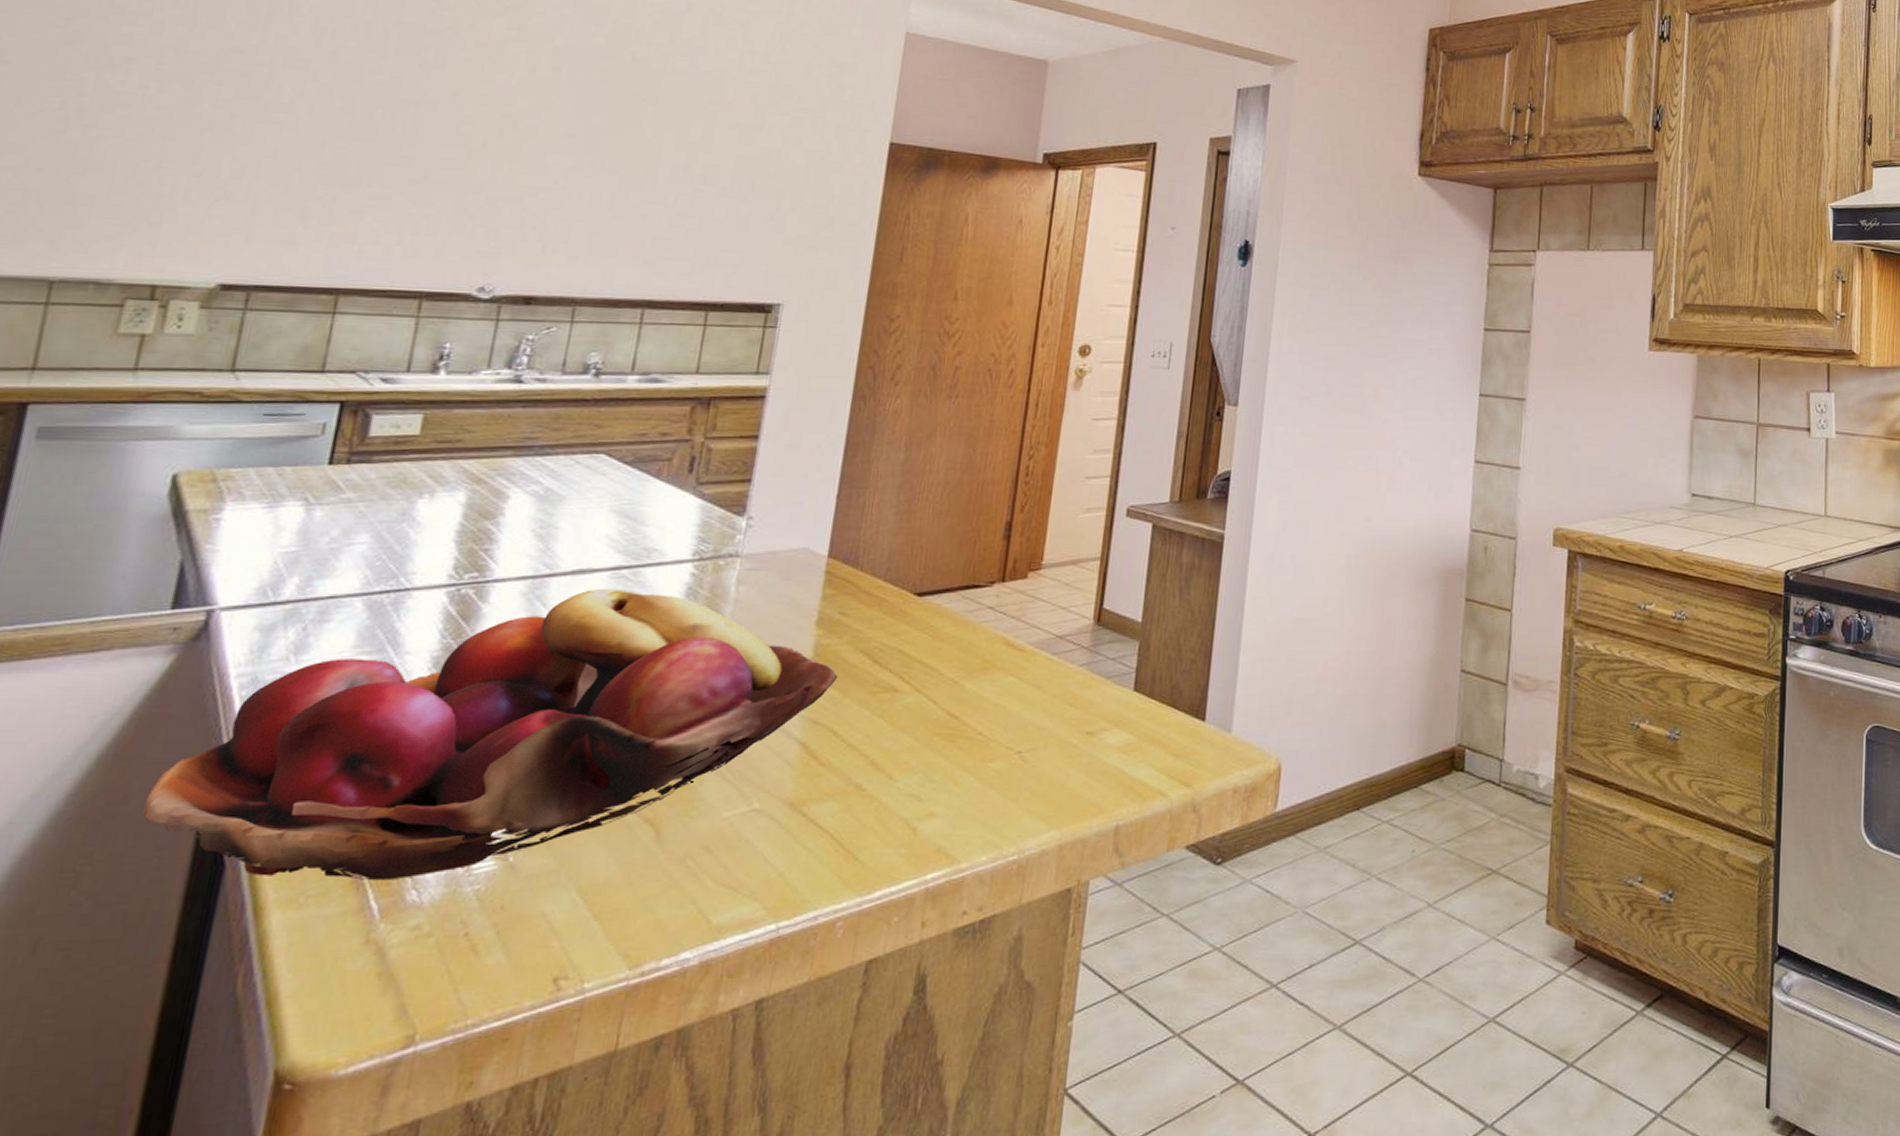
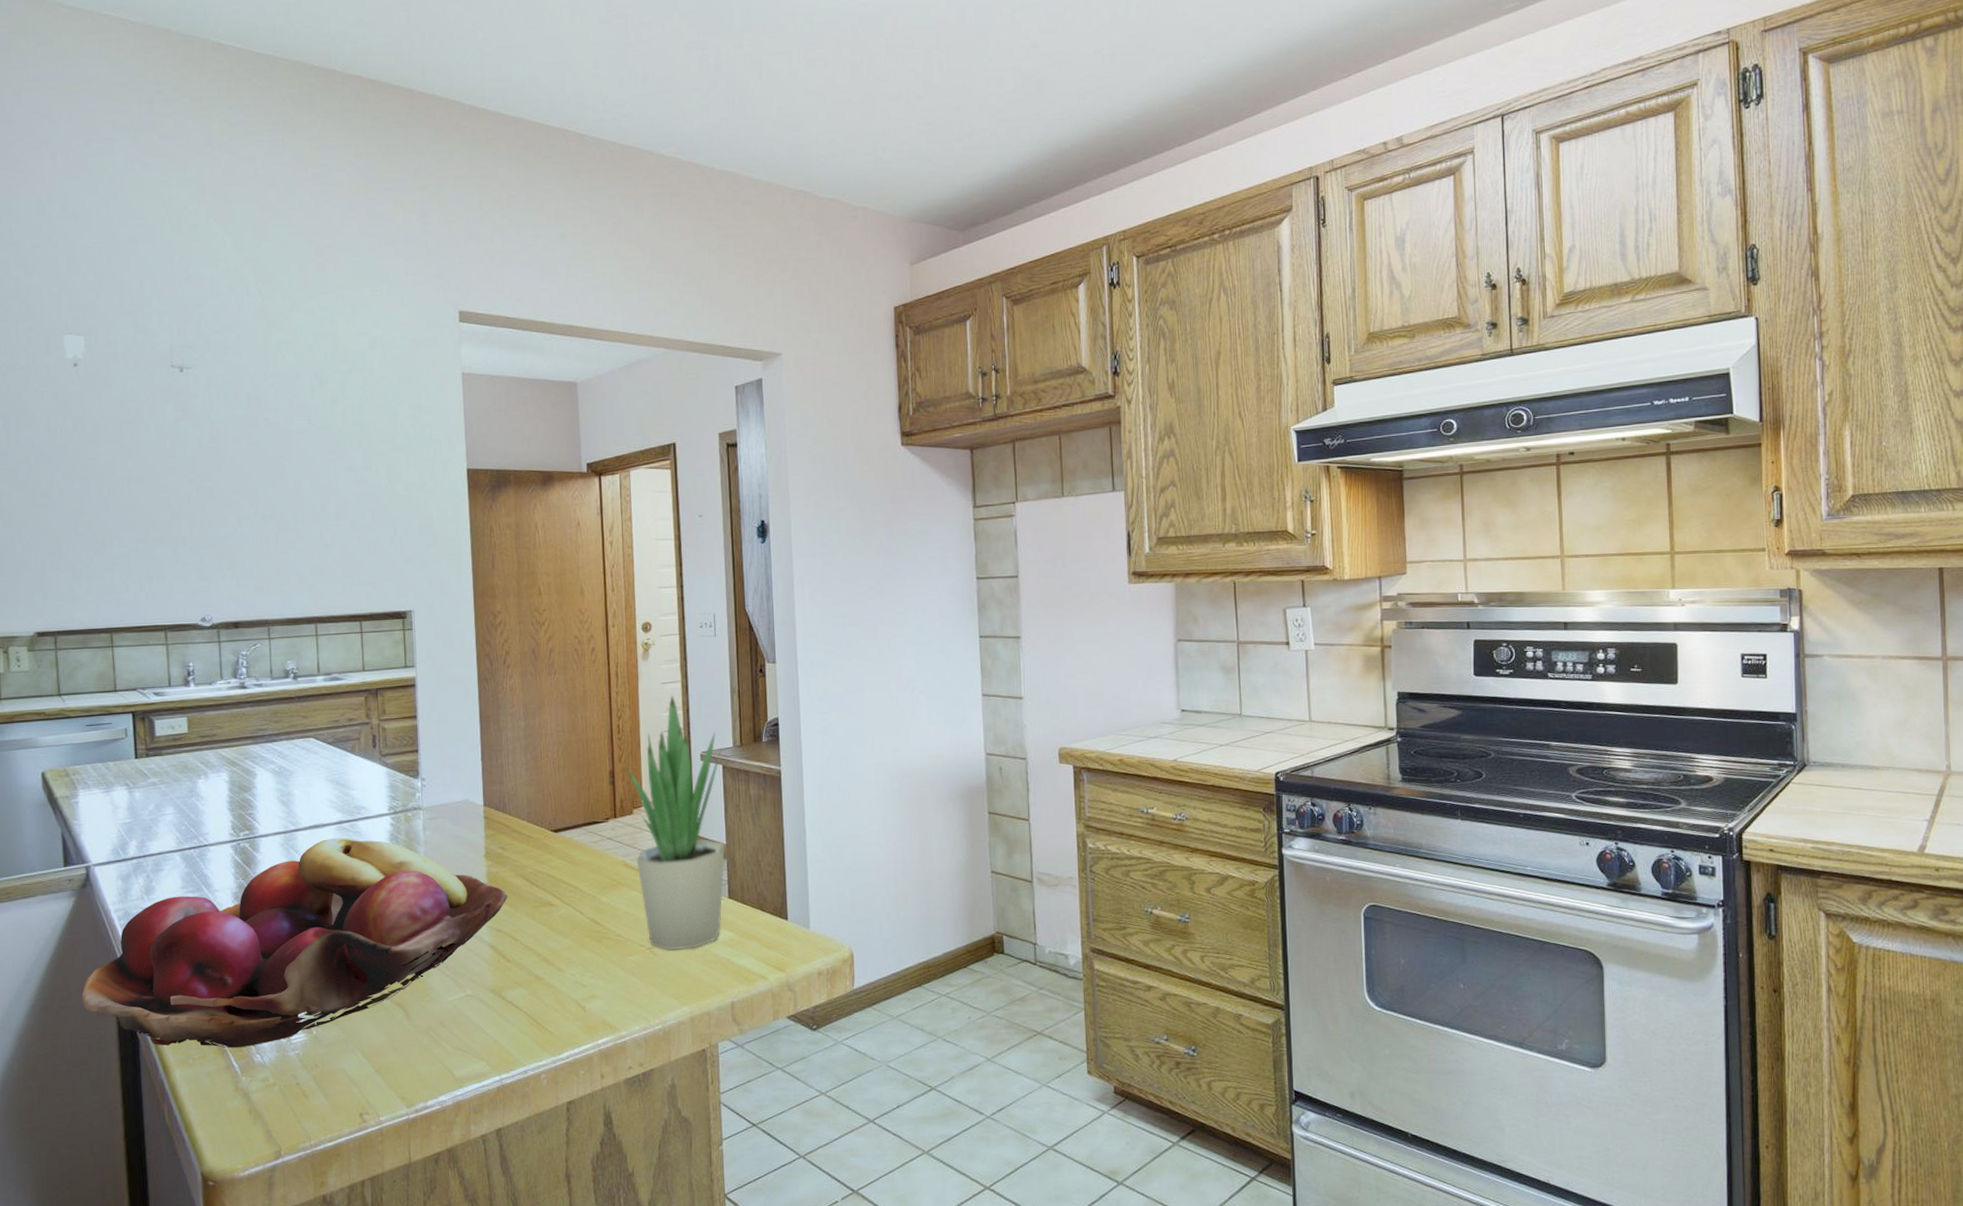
potted plant: none [1020,434,1155,756] -> present [628,695,725,951]

